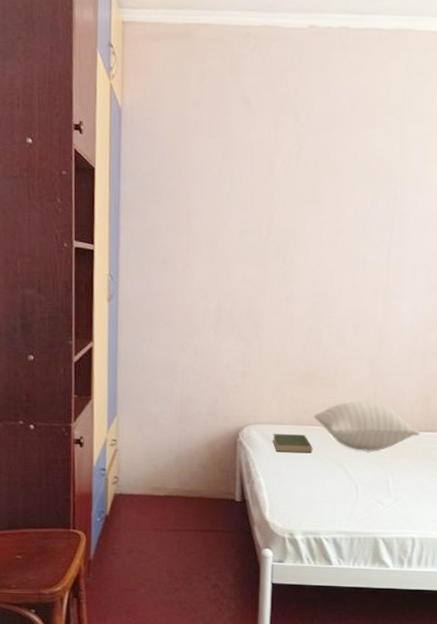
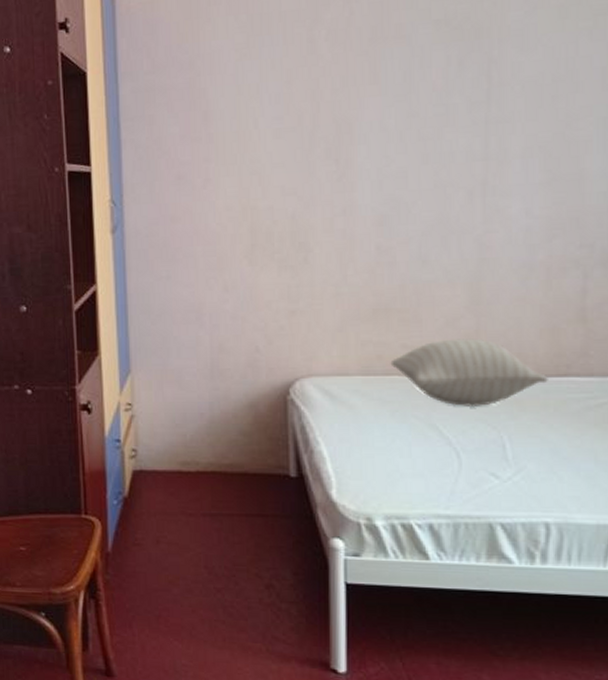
book: present [273,433,313,454] -> none [335,387,392,412]

